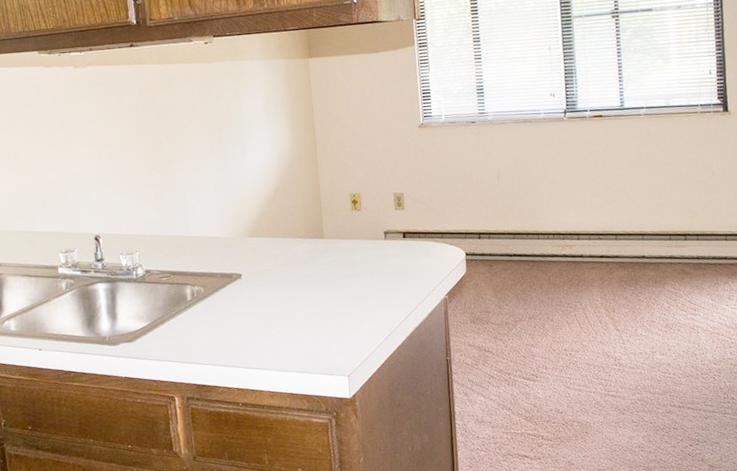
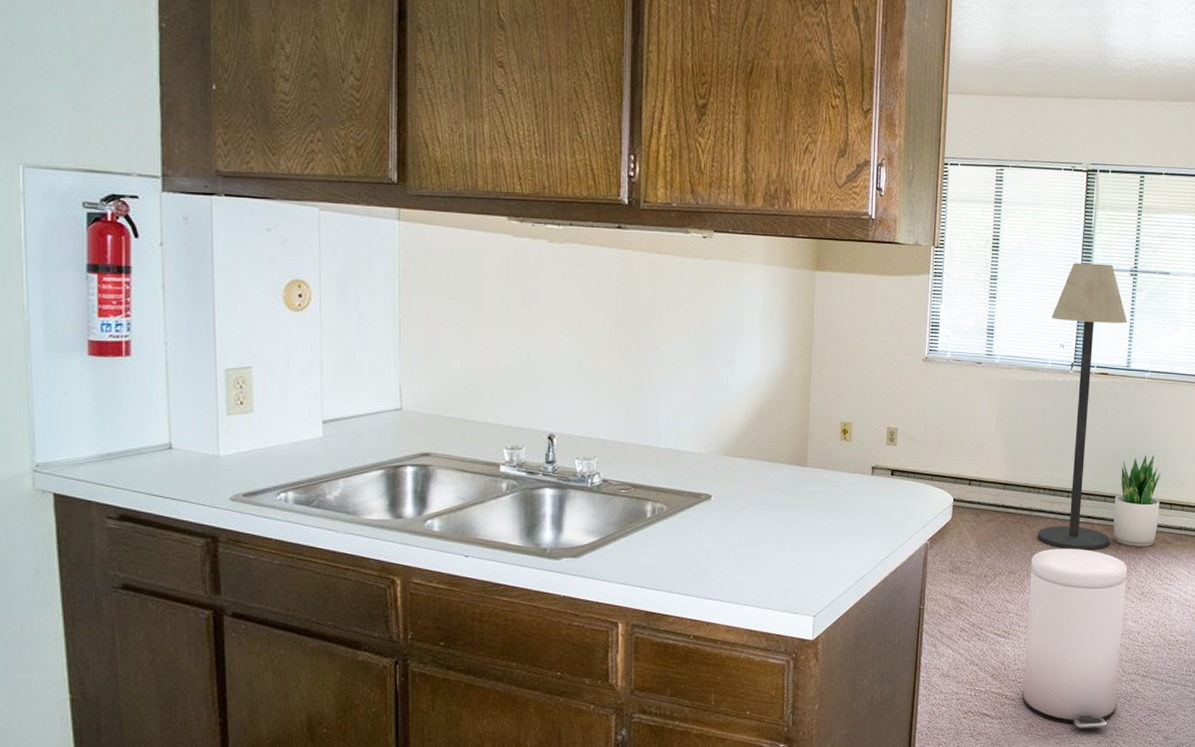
floor lamp: none [538,9,627,290] -> present [1037,262,1128,550]
pedal bin: none [550,288,656,464] -> present [1023,548,1127,729]
planter: none [626,188,674,281] -> present [1113,454,1160,547]

